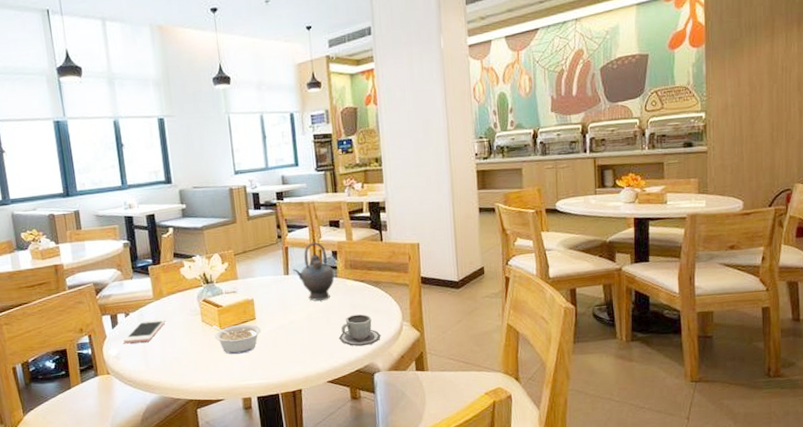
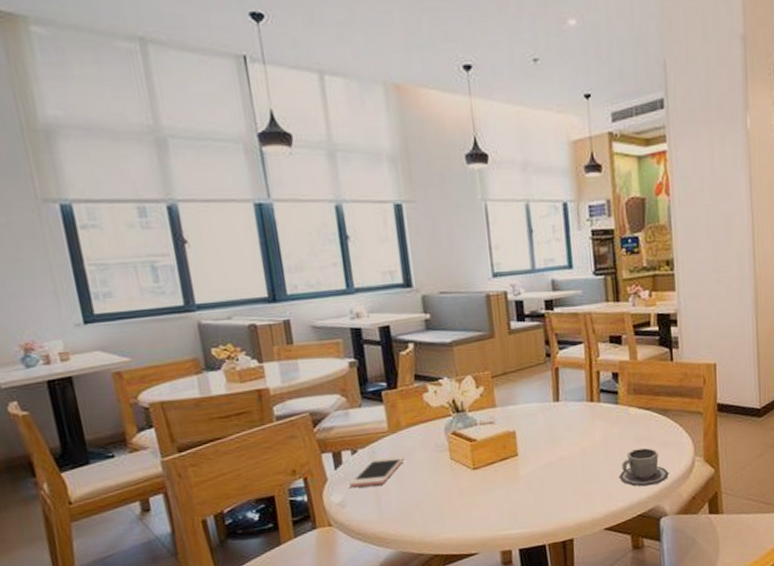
legume: present [211,324,262,355] -> none [463,461,525,499]
teapot: present [292,241,335,301] -> none [564,361,615,433]

